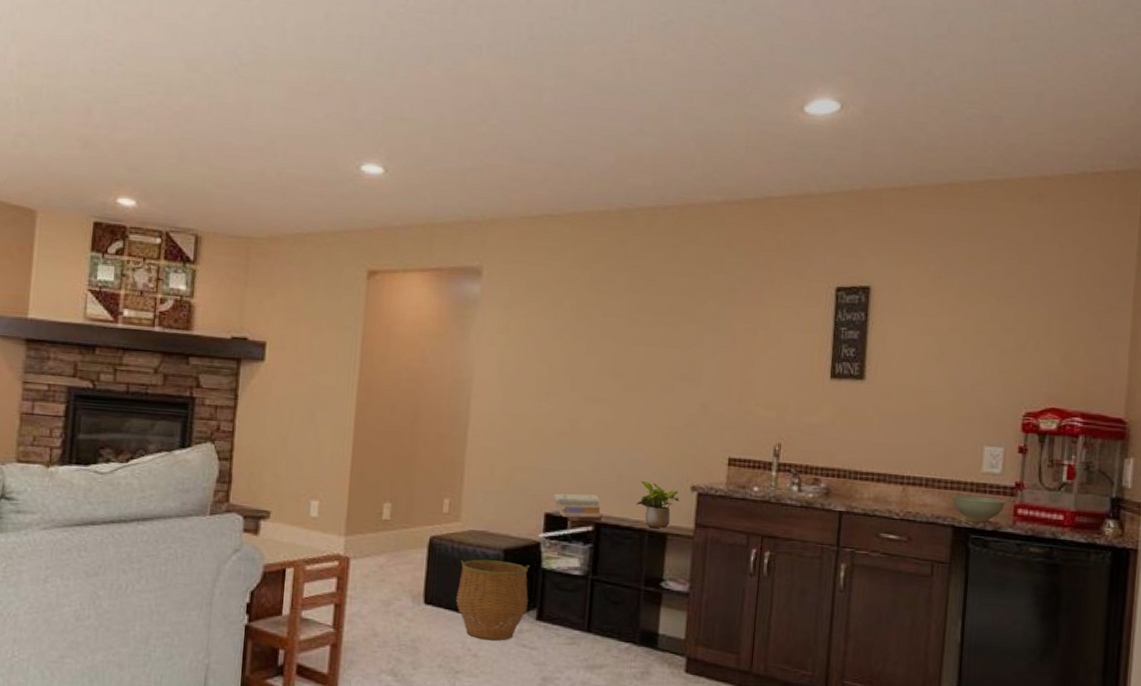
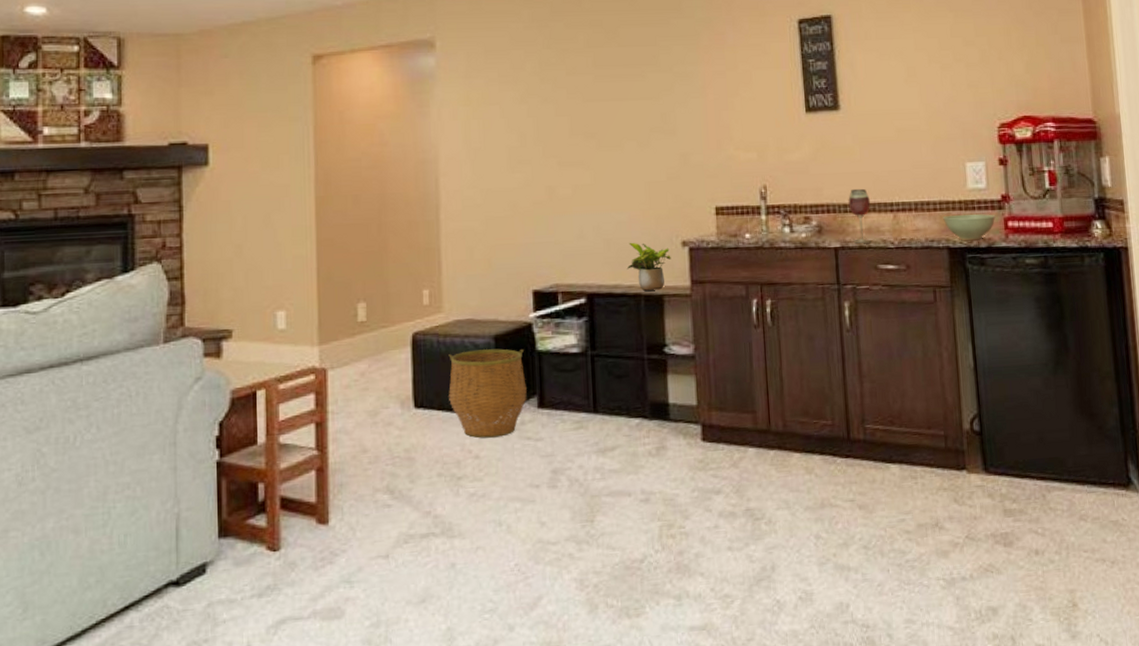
books: present [554,493,602,522] -> none [540,263,593,296]
wineglass: none [859,457,882,511] -> present [848,188,872,244]

